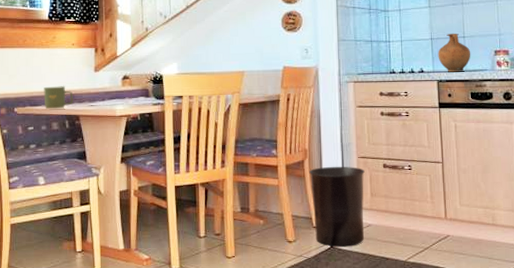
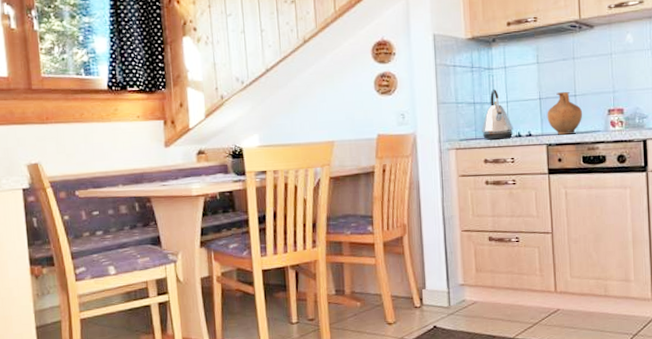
mug: present [44,86,73,110] -> none [107,164,143,192]
waste bin: present [309,166,365,247] -> none [409,241,469,327]
kettle: none [378,29,407,75] -> present [481,89,514,140]

